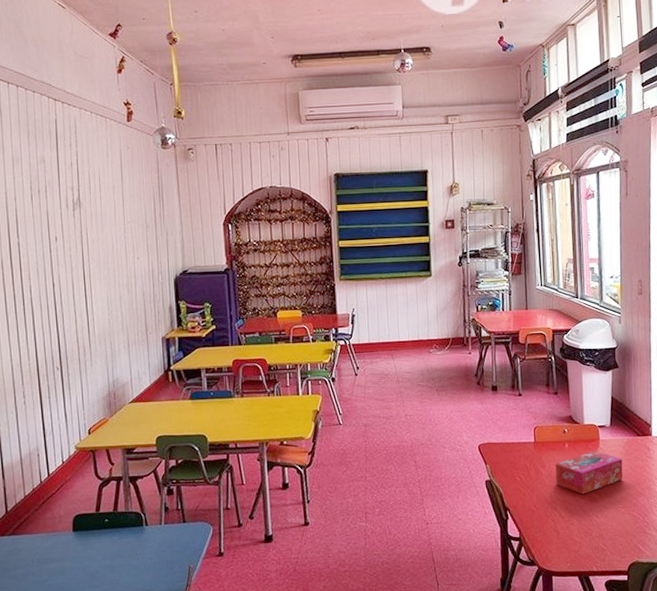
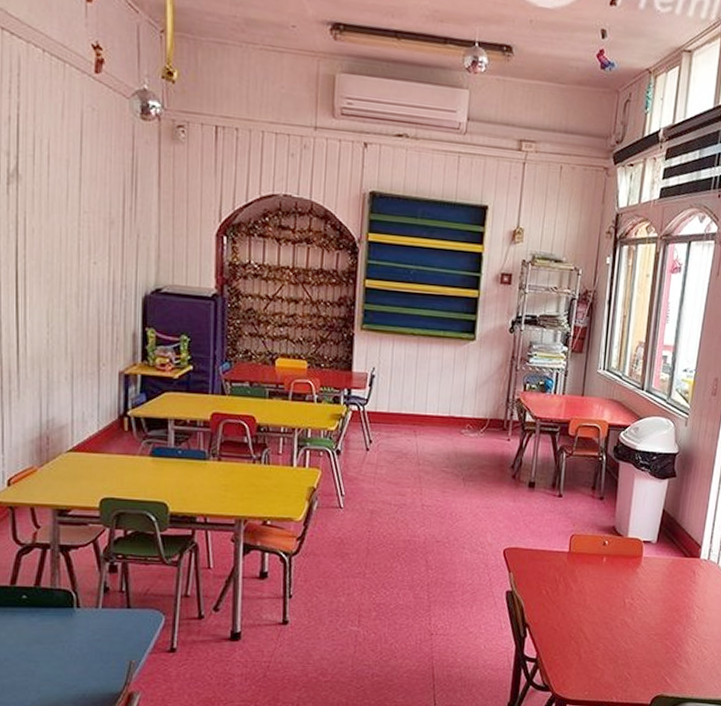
tissue box: present [555,450,623,494] -> none [586,568,664,616]

